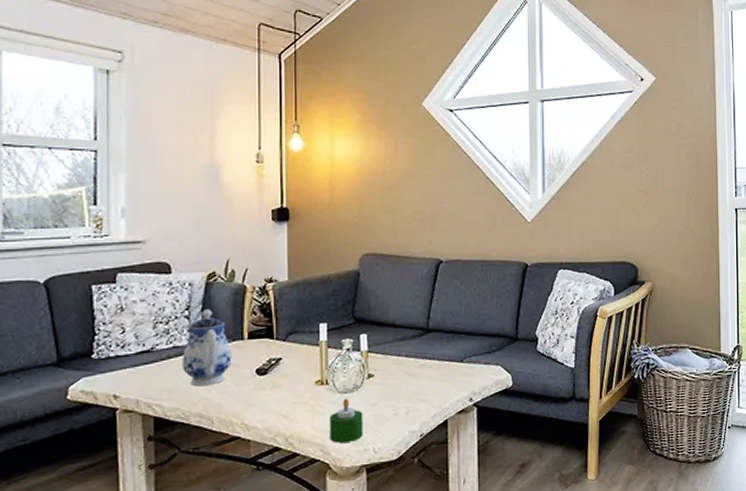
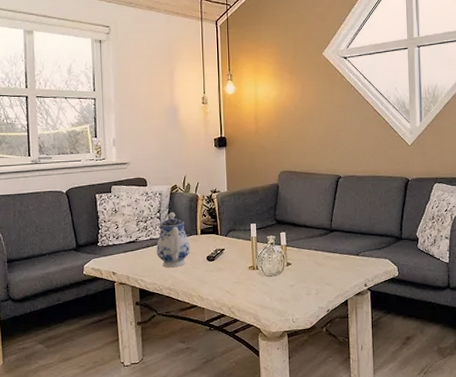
candle: present [329,398,363,443] -> none [260,280,285,313]

